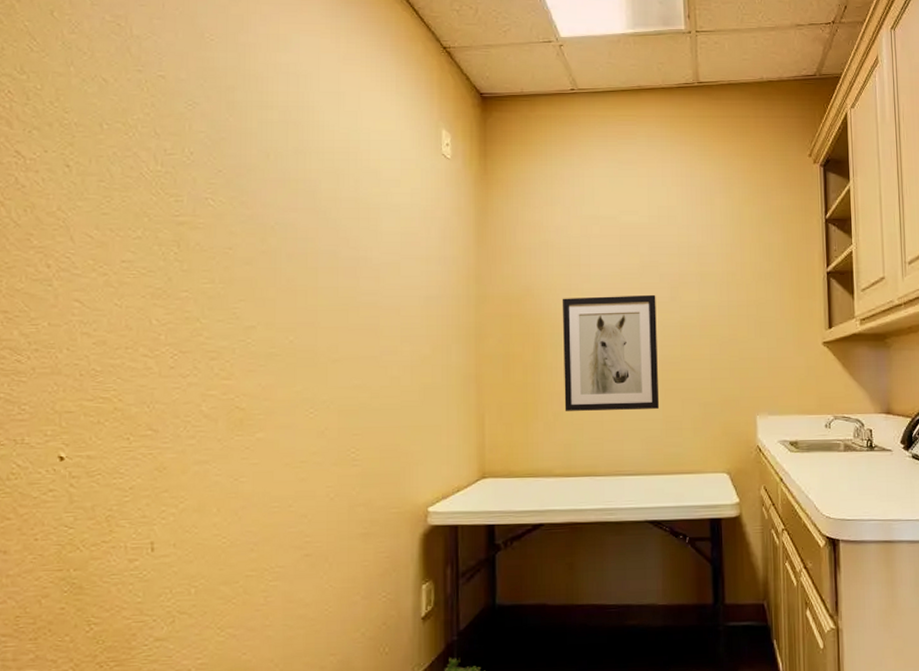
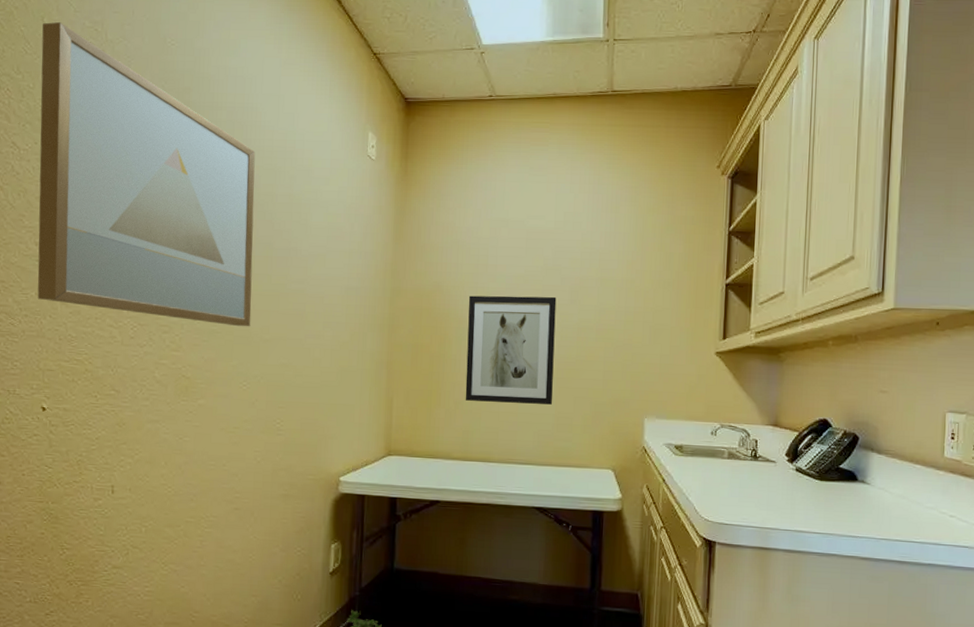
wall art: none [50,16,316,347] -> present [37,22,255,327]

